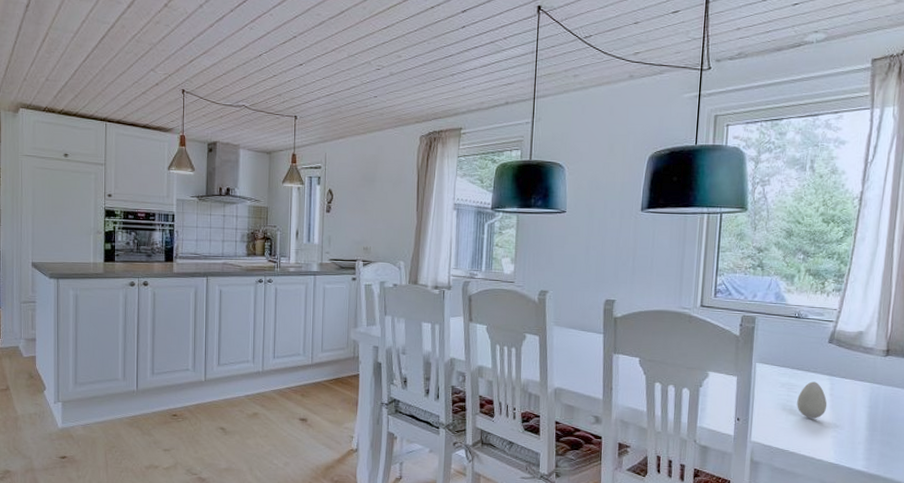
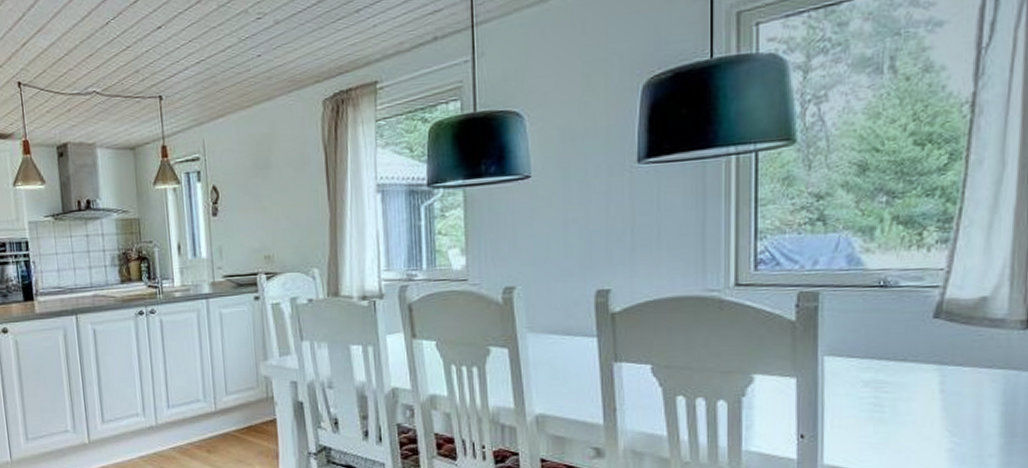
decorative egg: present [797,381,828,419] -> none [890,374,937,427]

